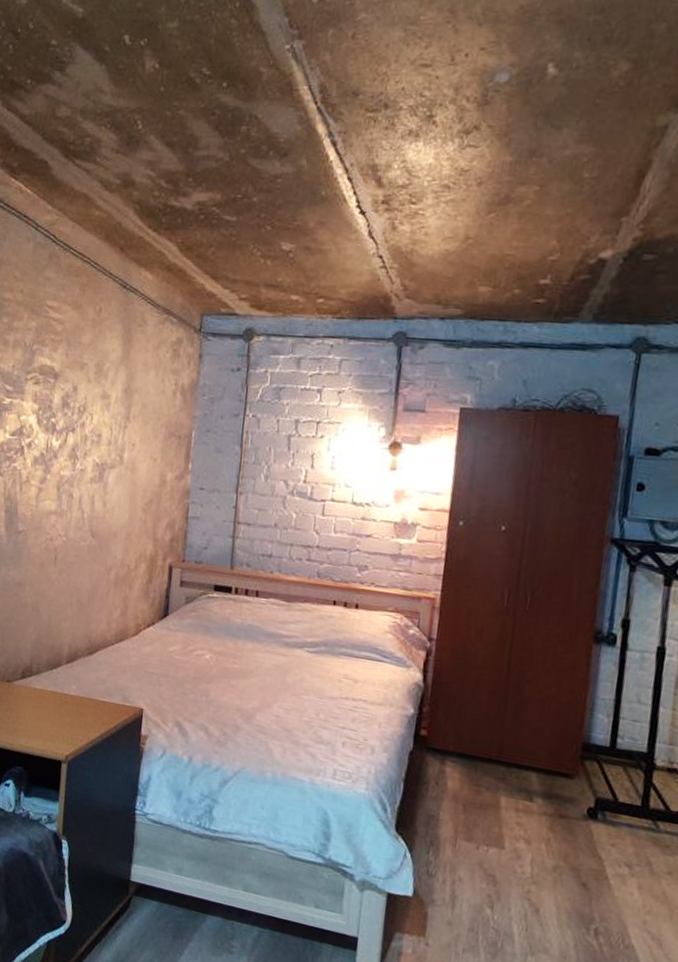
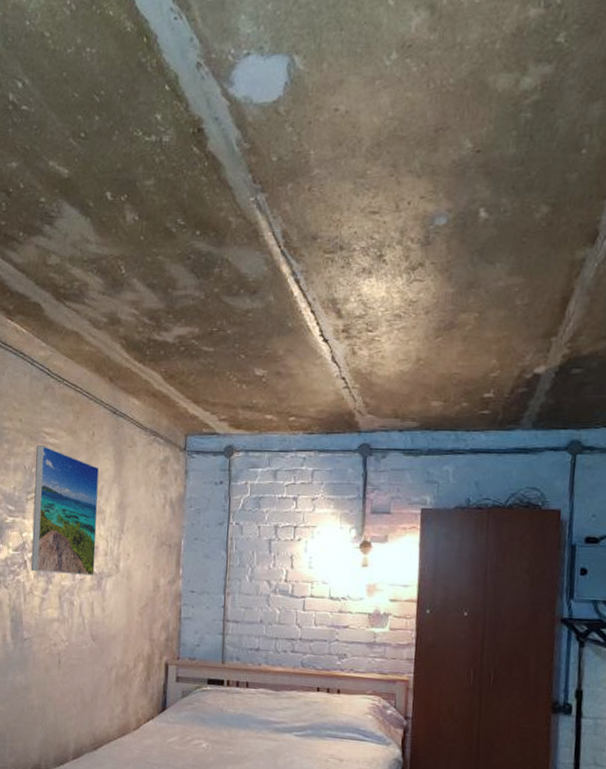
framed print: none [28,320,105,466] -> present [31,446,99,576]

